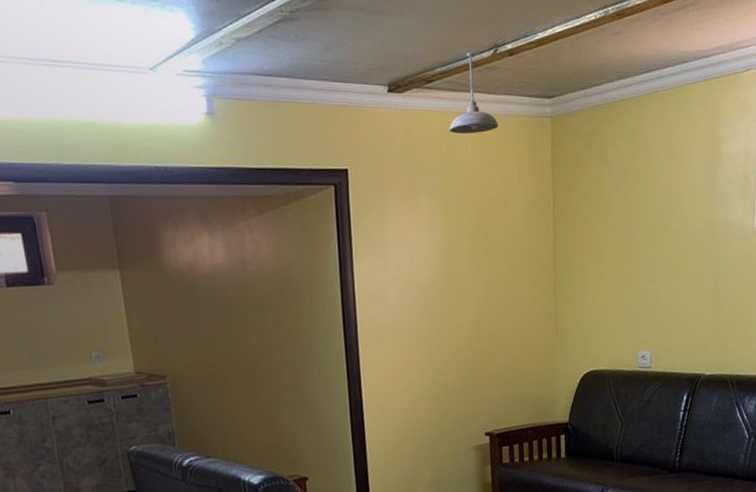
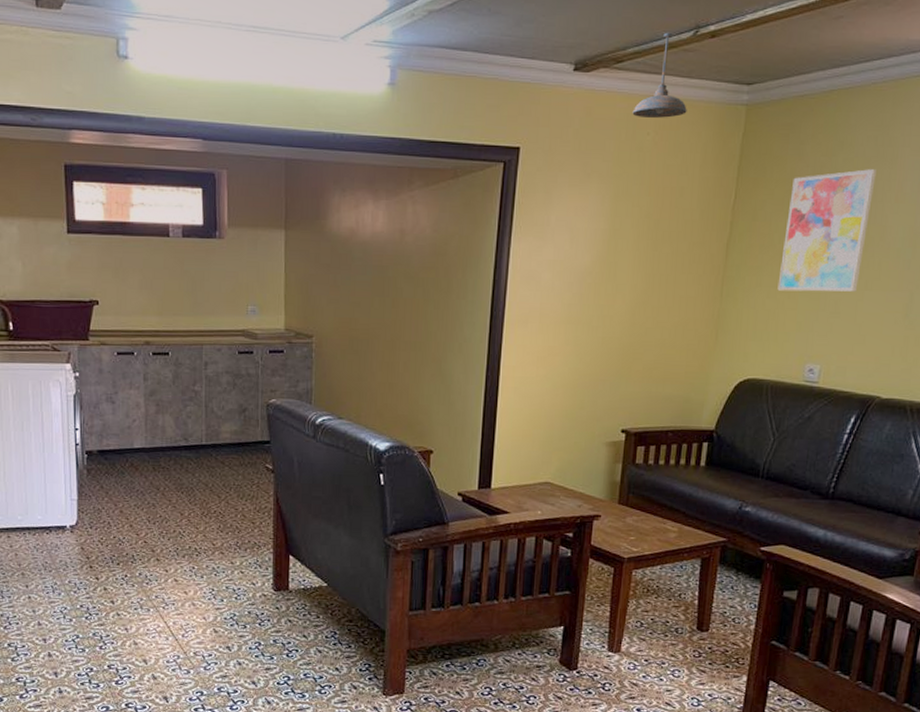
wall art: none [601,169,671,287] -> present [777,169,876,292]

